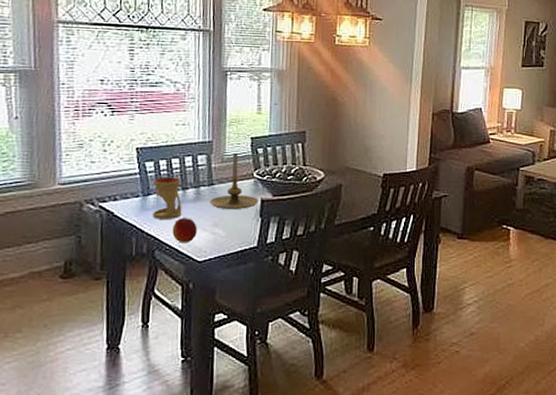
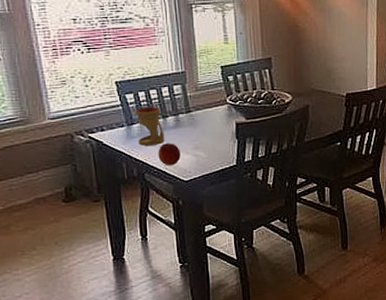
candle holder: present [210,152,259,209] -> none [189,81,234,133]

